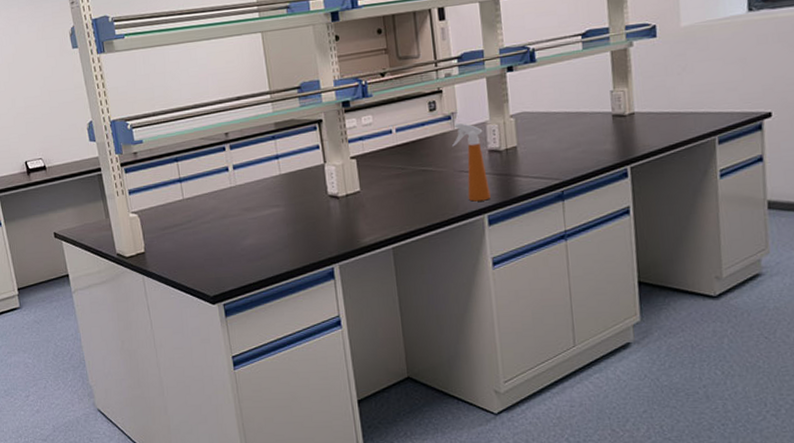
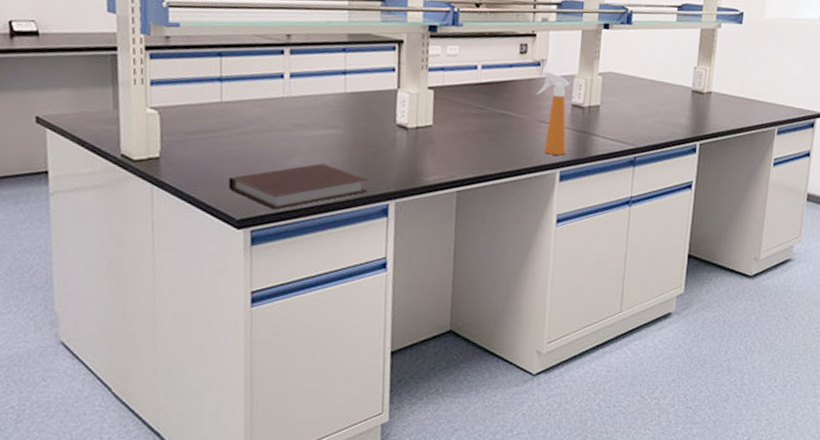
notebook: none [199,239,314,285] -> present [228,163,368,210]

